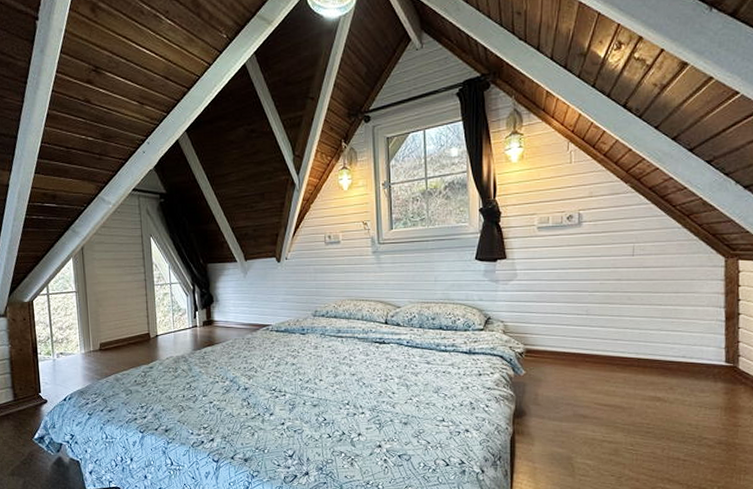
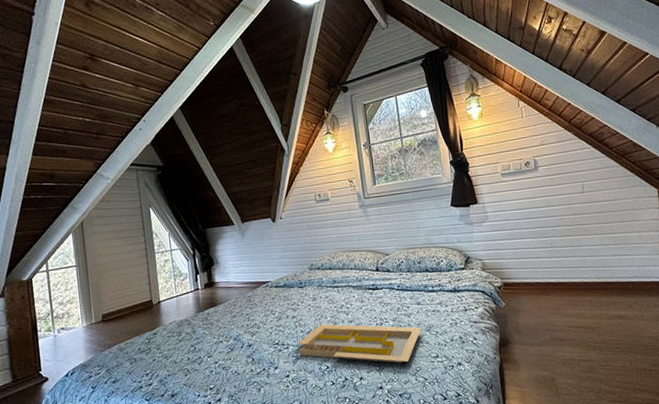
serving tray: none [296,375,429,423] -> present [298,324,421,363]

